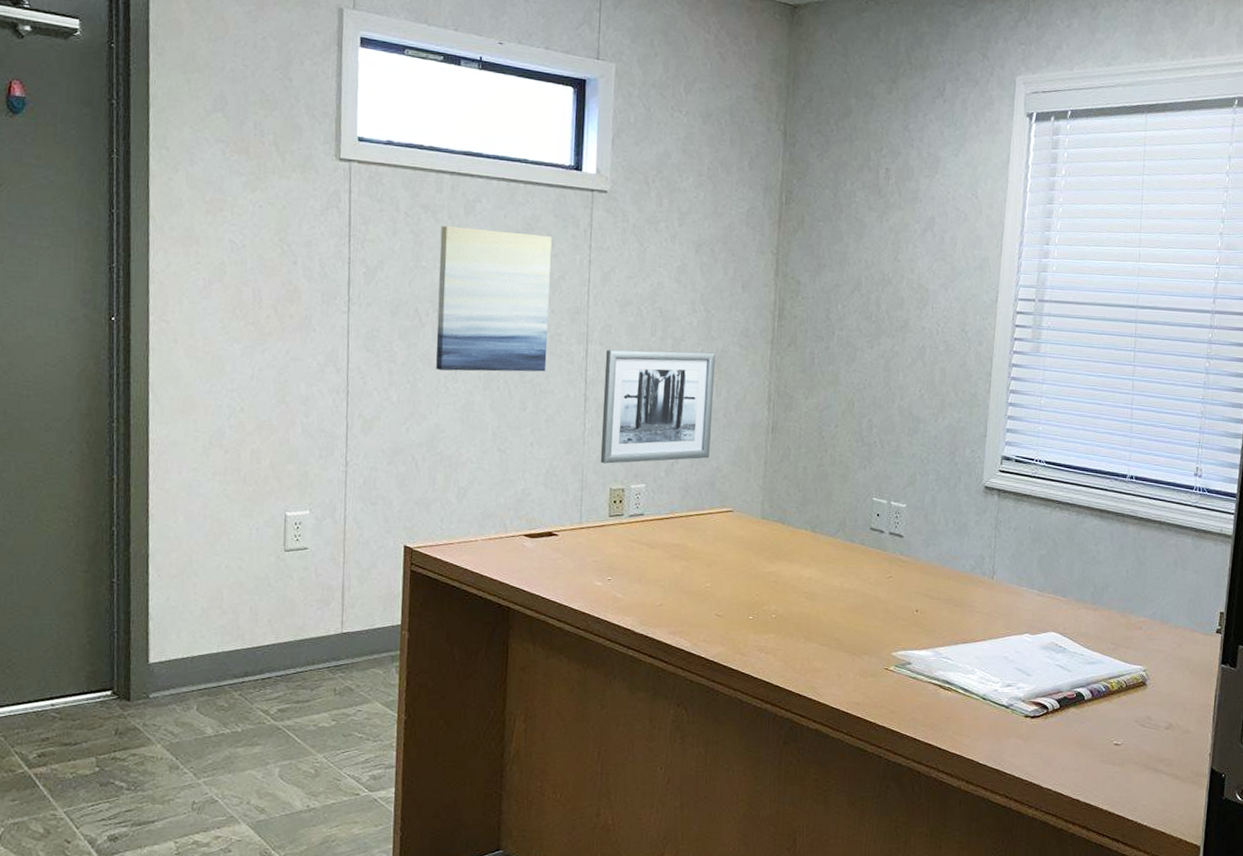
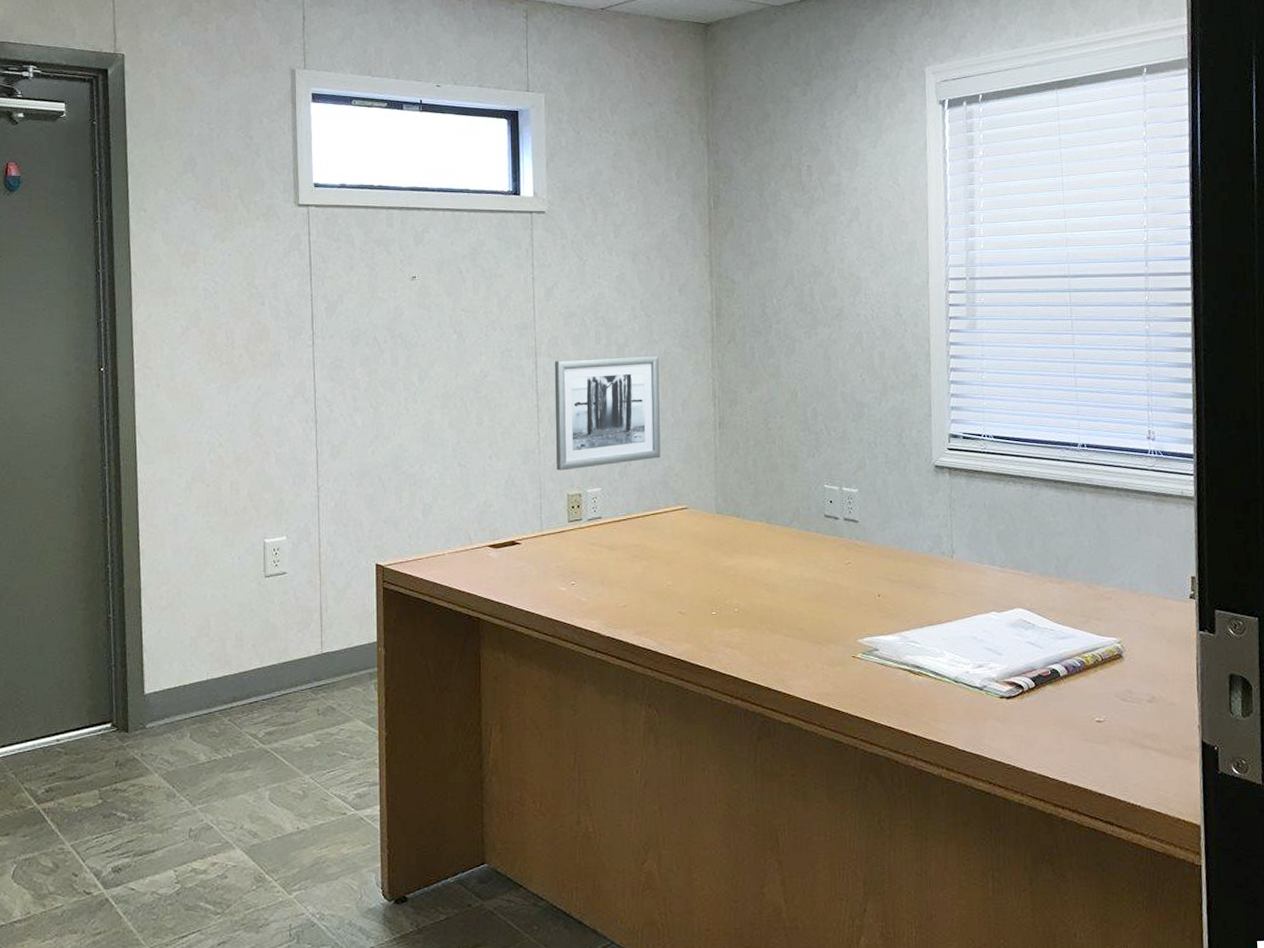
wall art: present [435,226,552,372] -> none [394,257,499,394]

